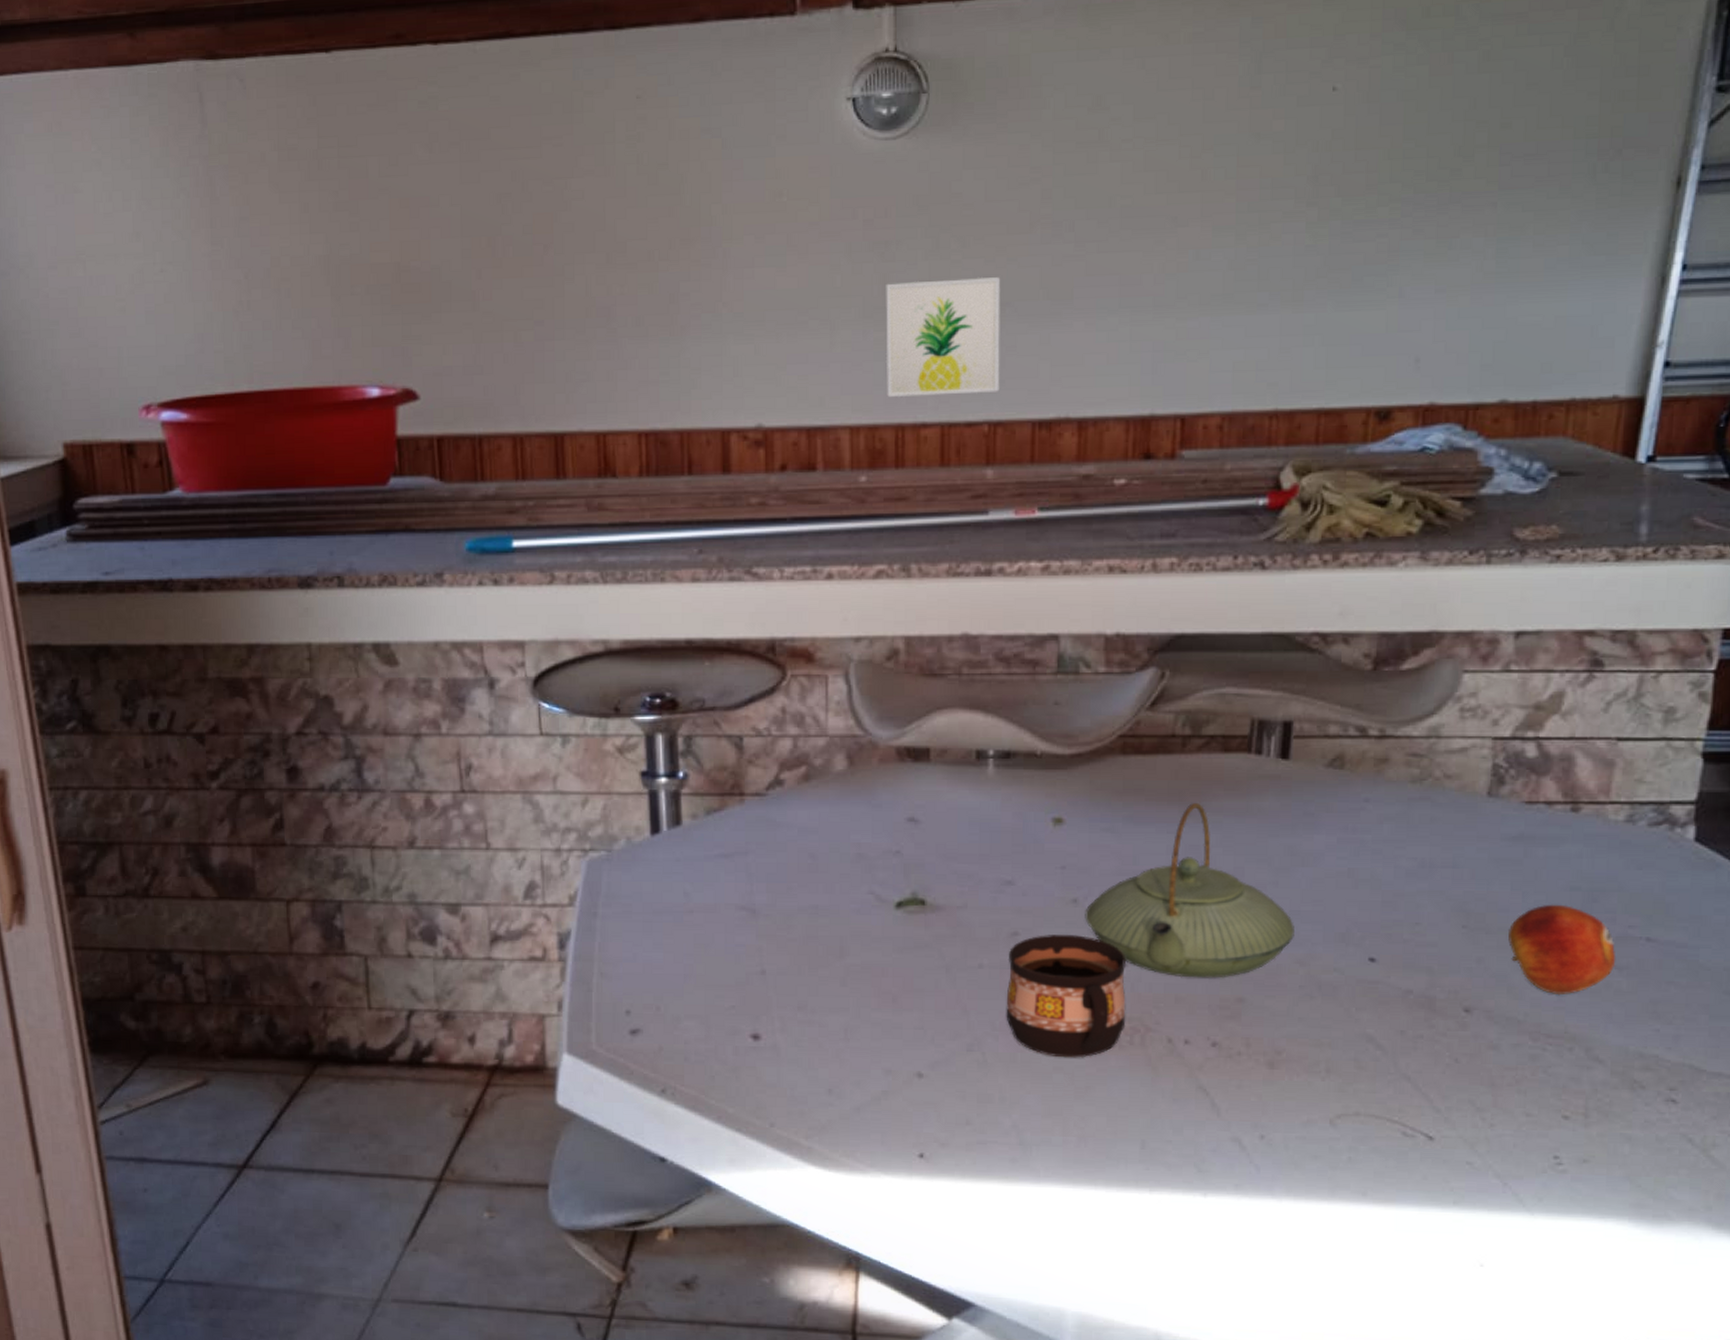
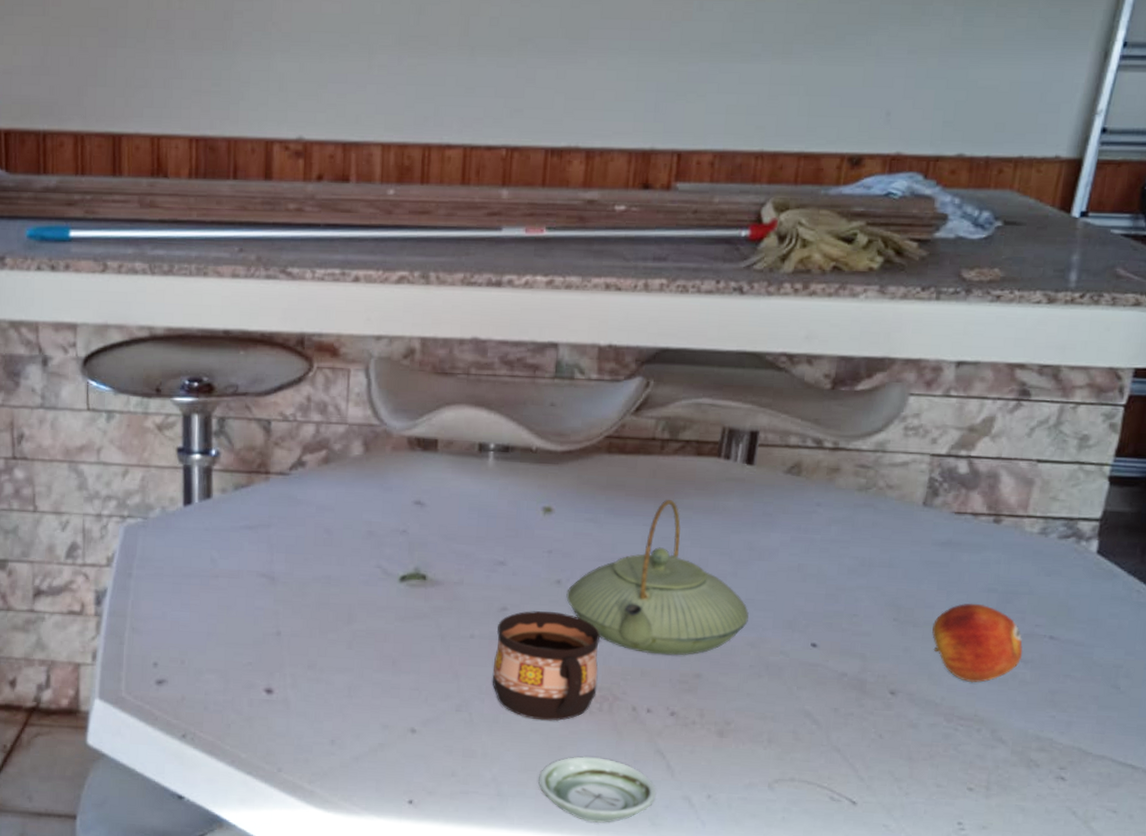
wall art: present [885,277,1001,398] -> none [416,13,525,120]
saucer: none [1065,1097,1201,1172] -> present [538,756,657,823]

